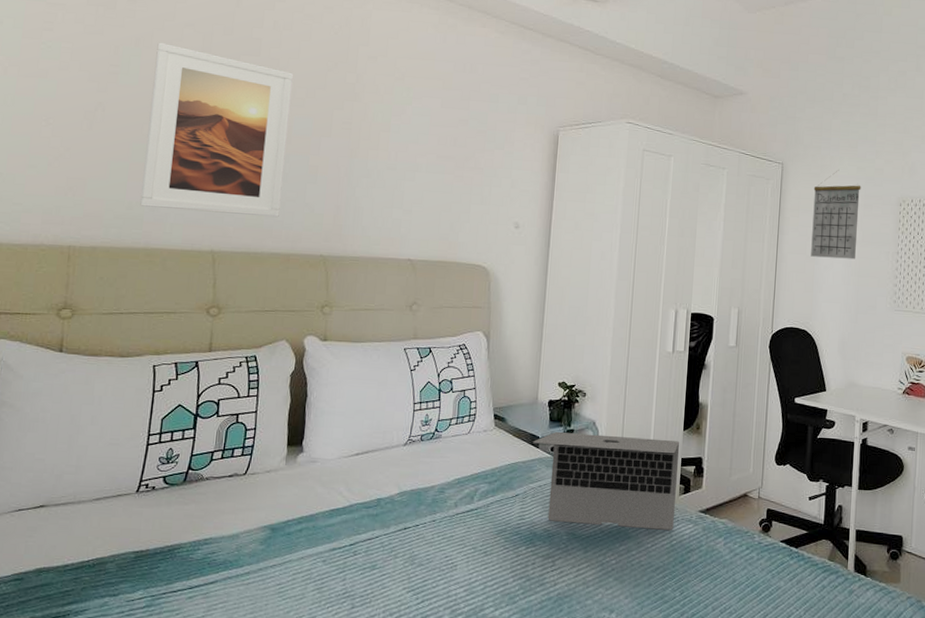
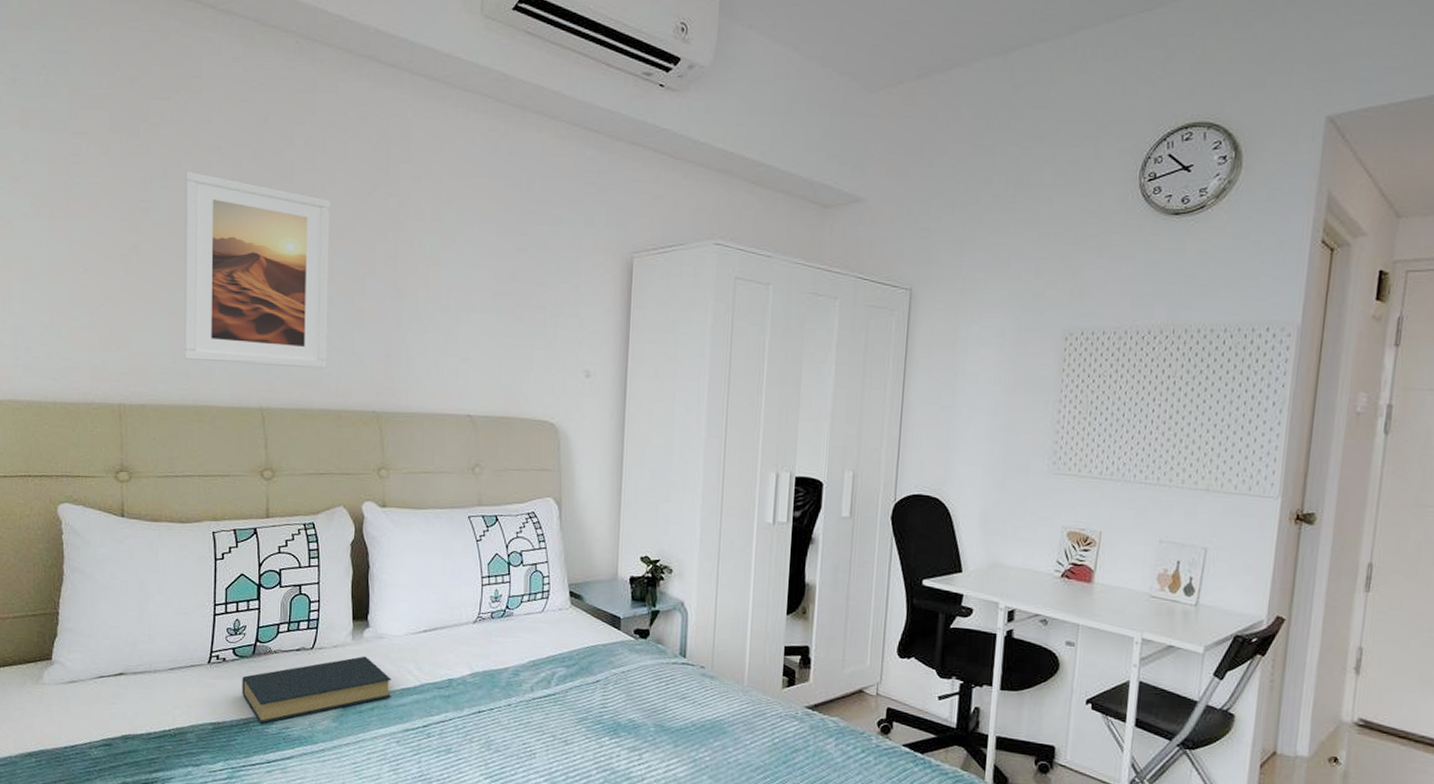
hardback book: none [169,479,322,550] -> present [242,656,392,724]
laptop: present [533,432,680,530] -> none [613,613,783,727]
calendar: present [811,170,861,260] -> none [946,296,1014,410]

